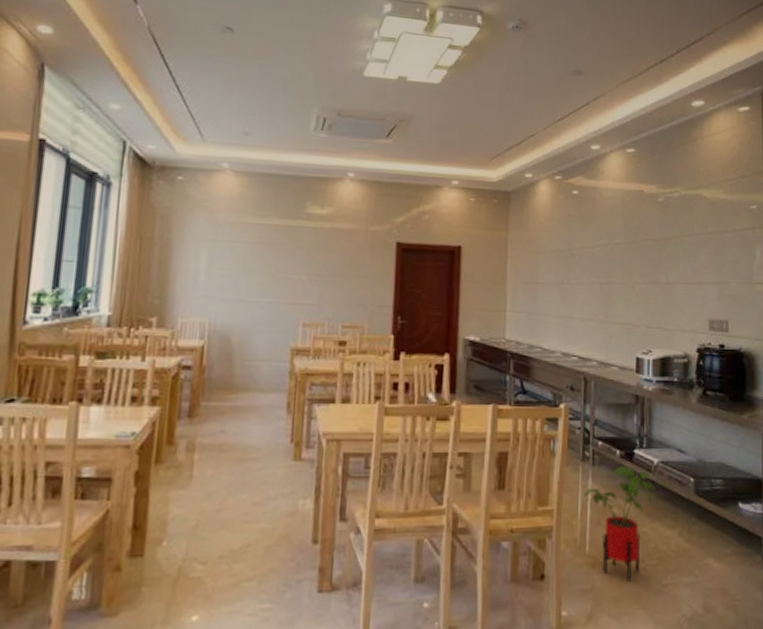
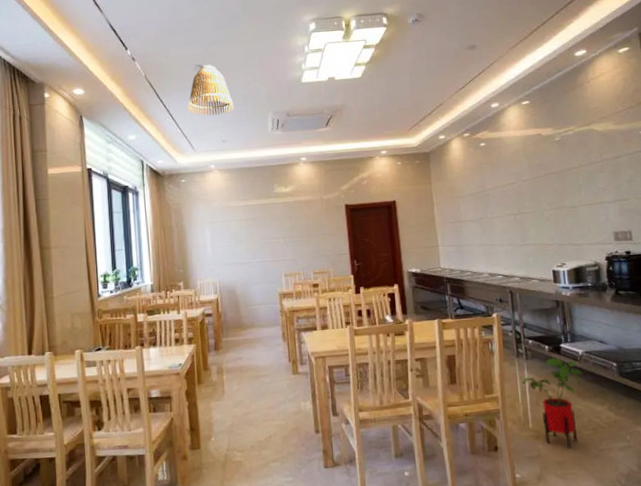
lamp shade: none [203,28,269,98] -> present [188,64,235,116]

